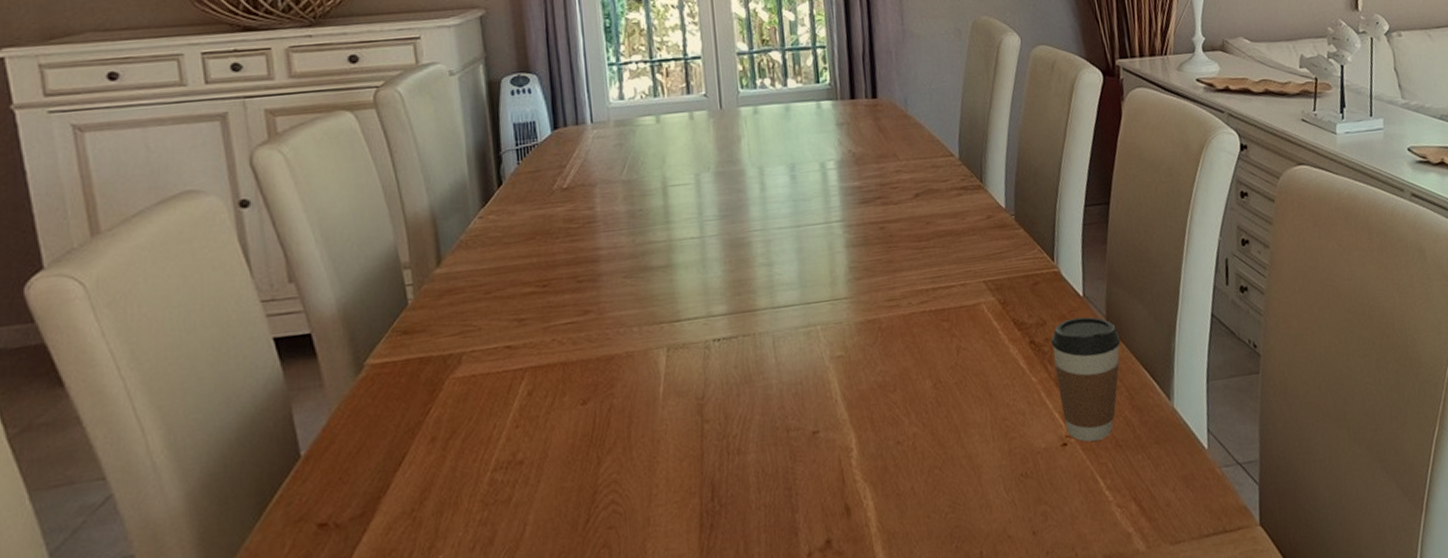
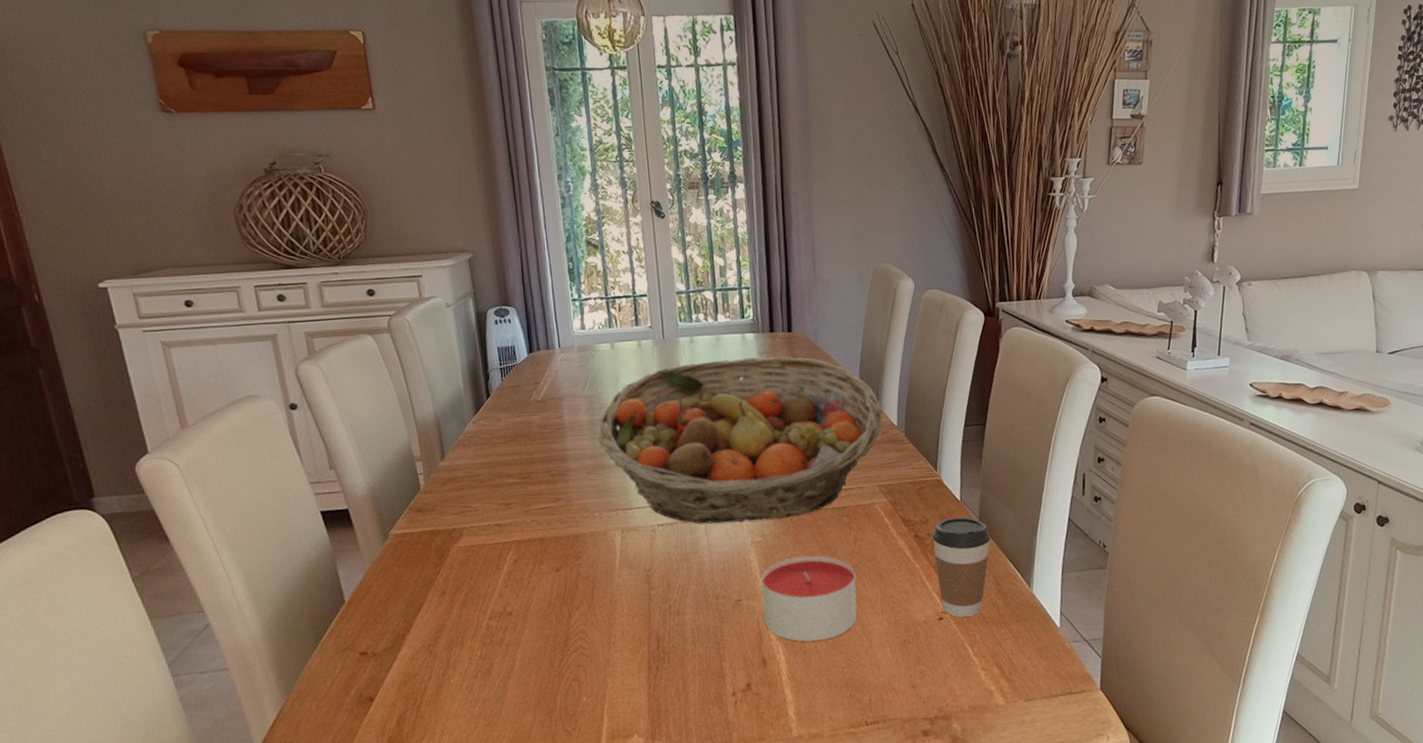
fruit basket: none [638,127,988,337] -> present [598,356,883,524]
candle: none [843,371,963,482] -> present [761,555,857,642]

